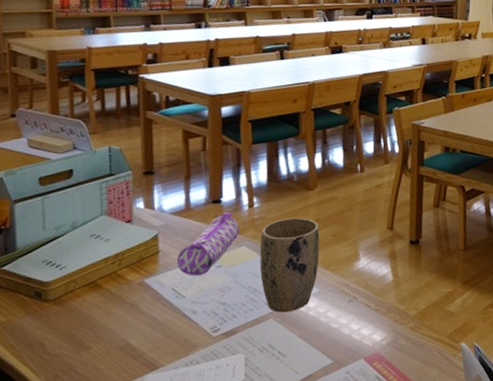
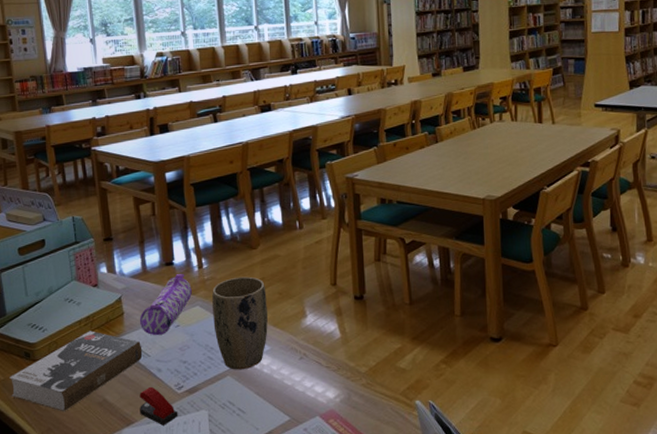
book: none [12,270,177,357] -> present [8,331,143,412]
stapler: none [167,329,211,370] -> present [139,386,178,425]

